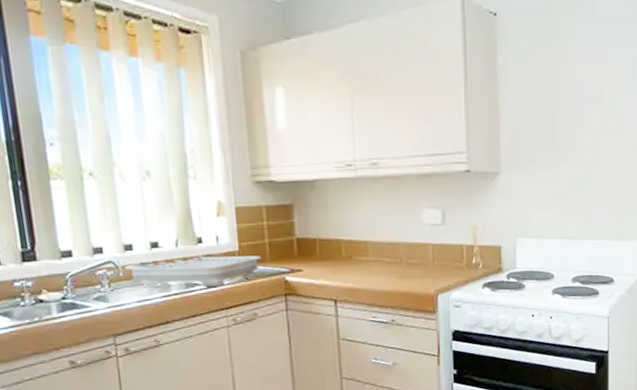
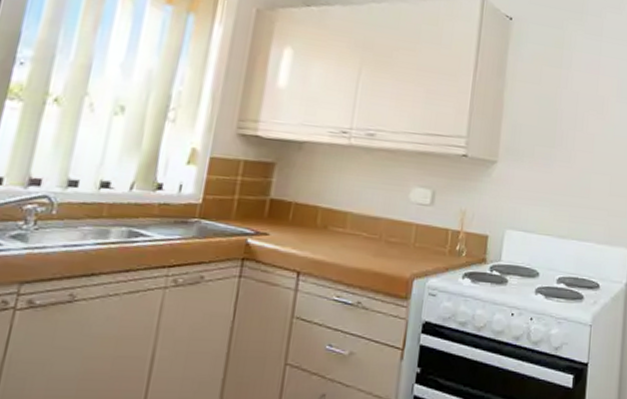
dish rack: present [125,255,261,288] -> none [61,201,225,240]

